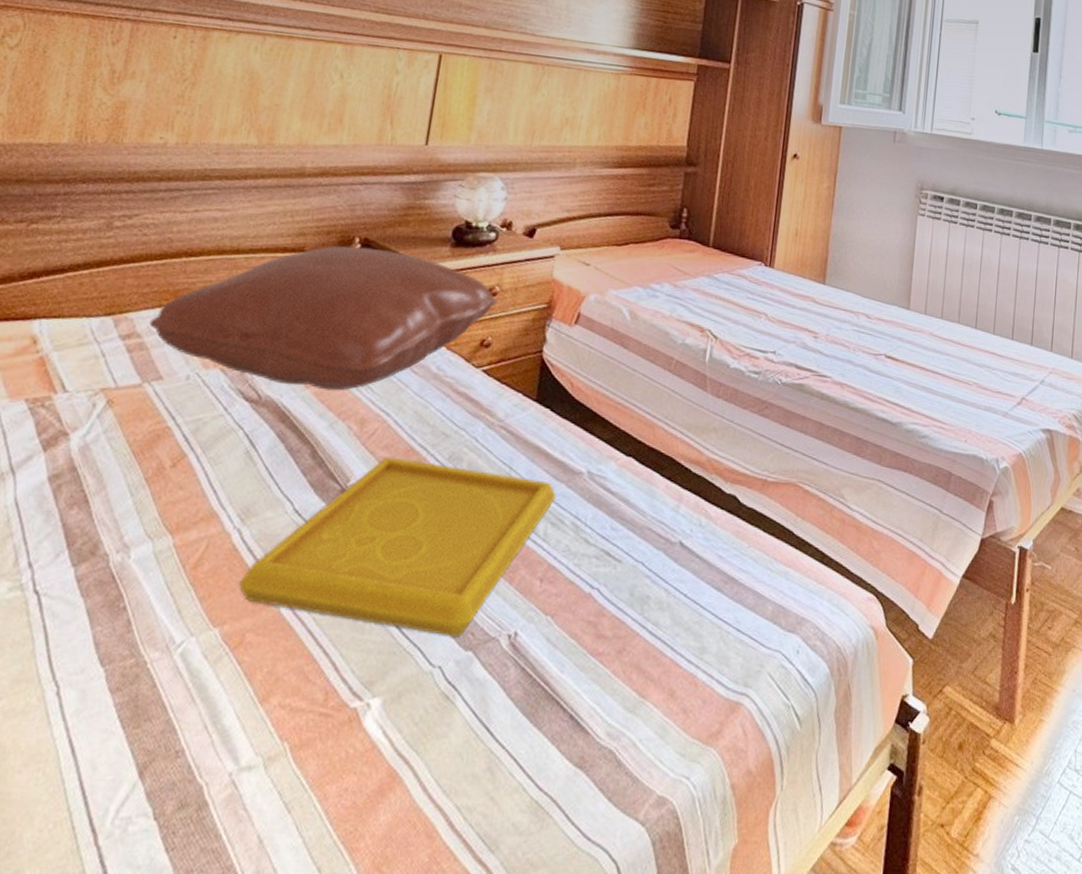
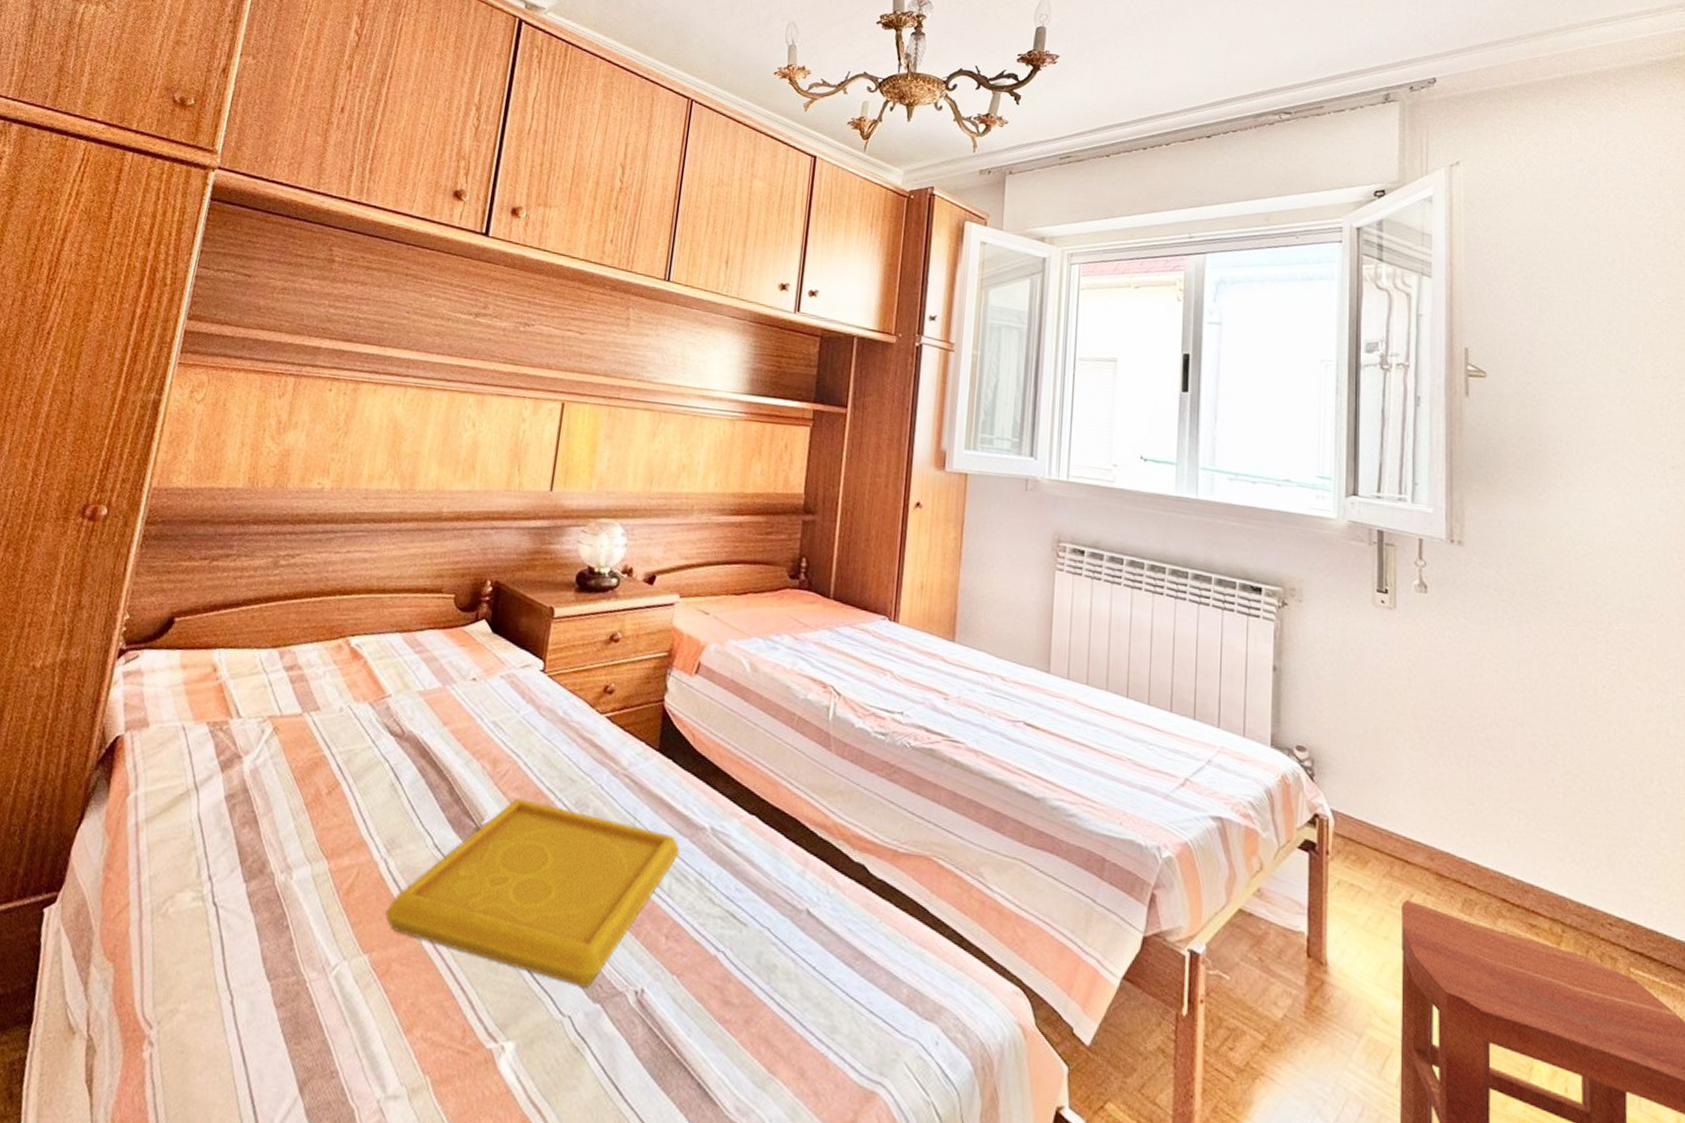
pillow: present [149,245,498,391] -> none [309,588,620,730]

